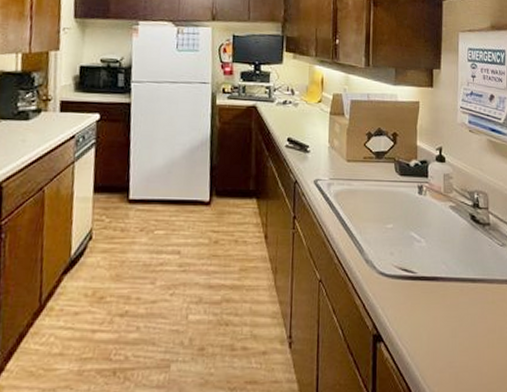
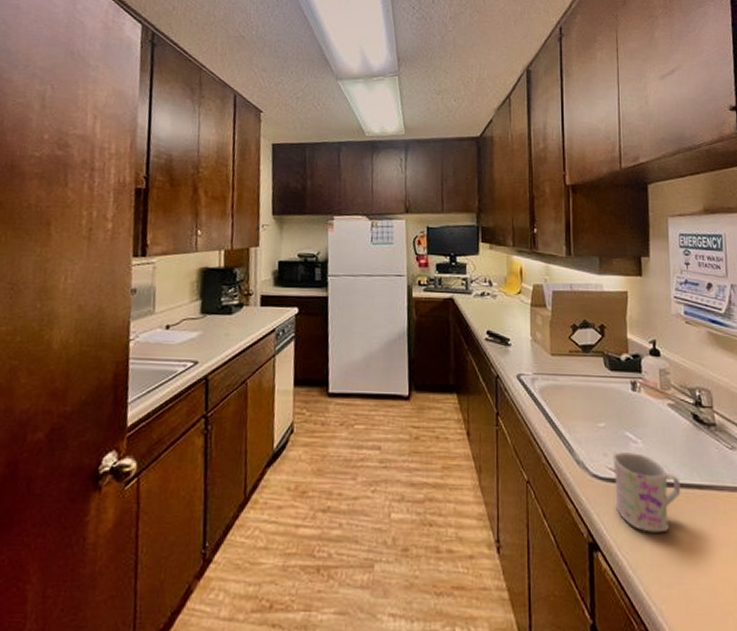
mug: none [398,251,457,323] -> present [612,452,681,533]

